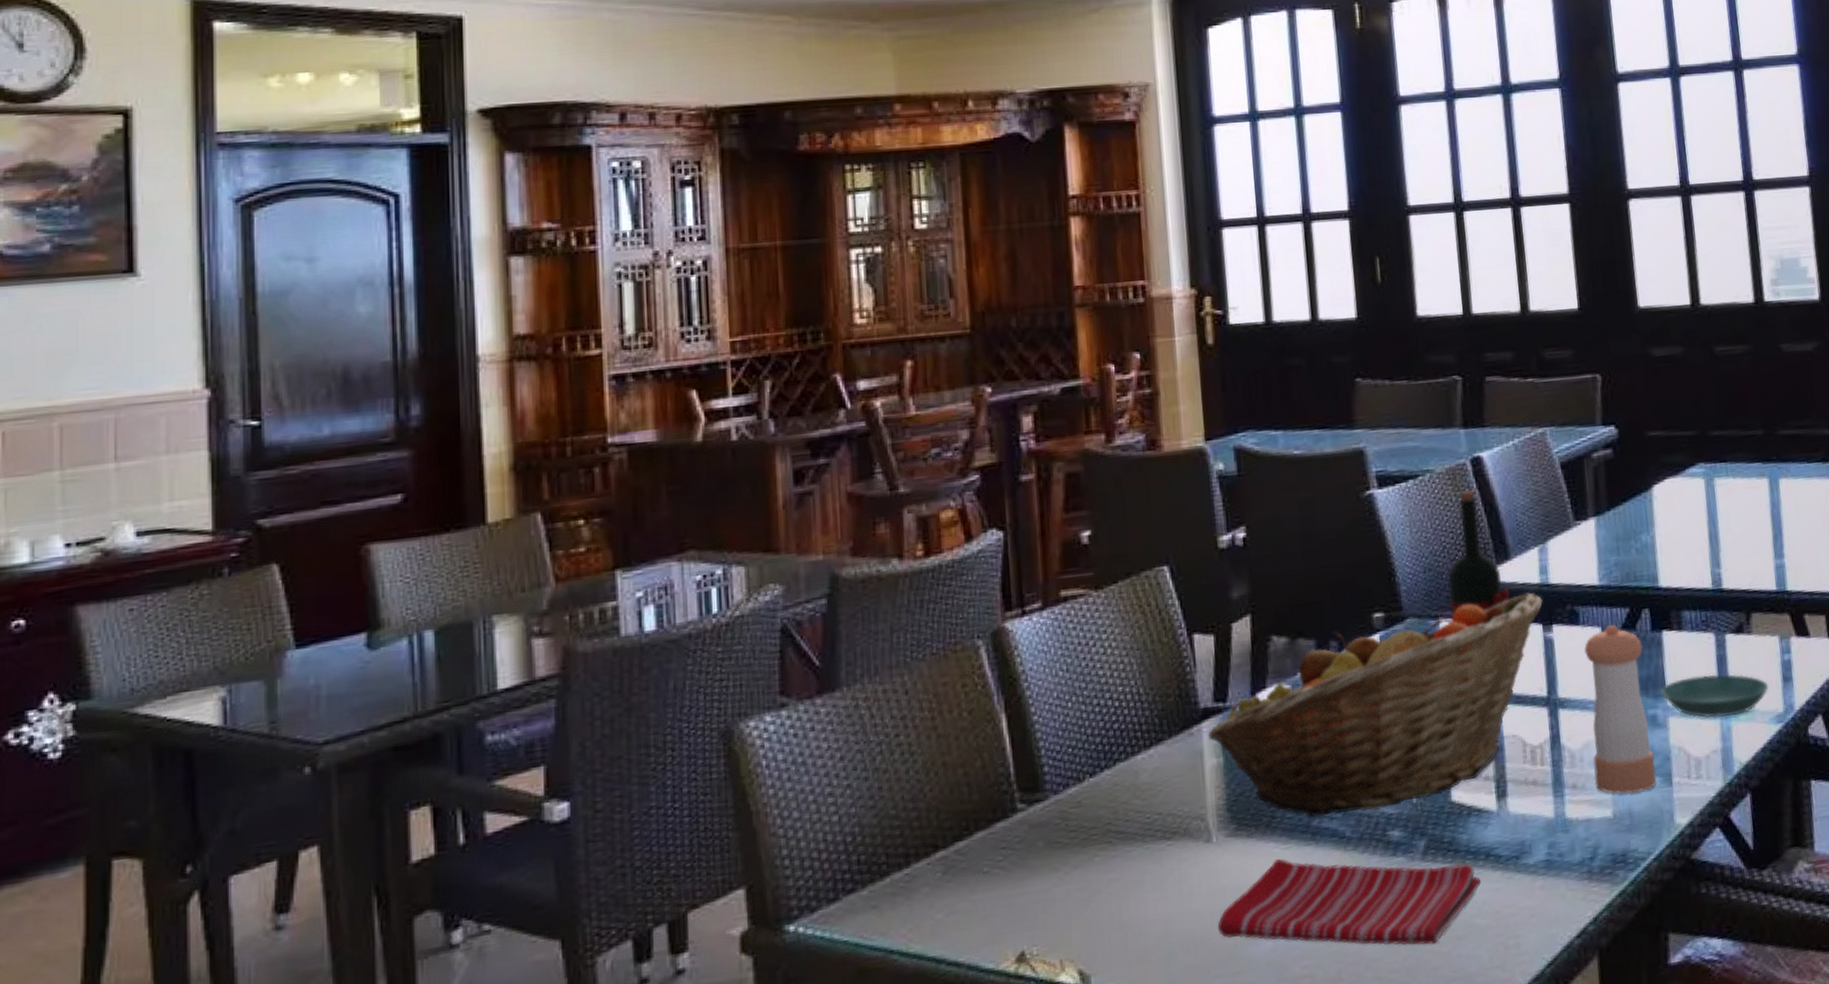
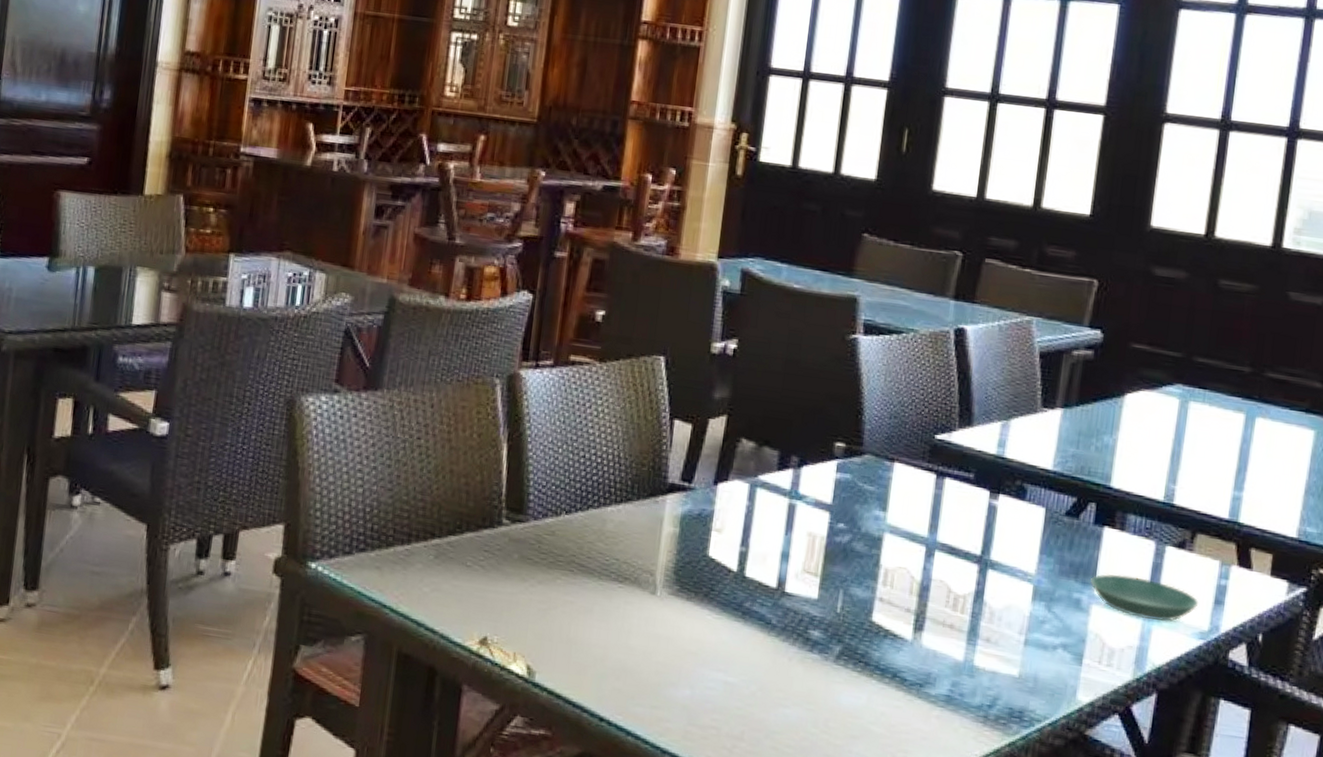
fruit basket: present [1208,592,1543,819] -> none [670,448,995,612]
dish towel: present [1217,858,1481,946] -> none [647,625,884,735]
wine bottle: present [1448,490,1521,666] -> none [906,354,966,522]
pepper shaker: present [1584,625,1656,794] -> none [1007,508,1082,663]

